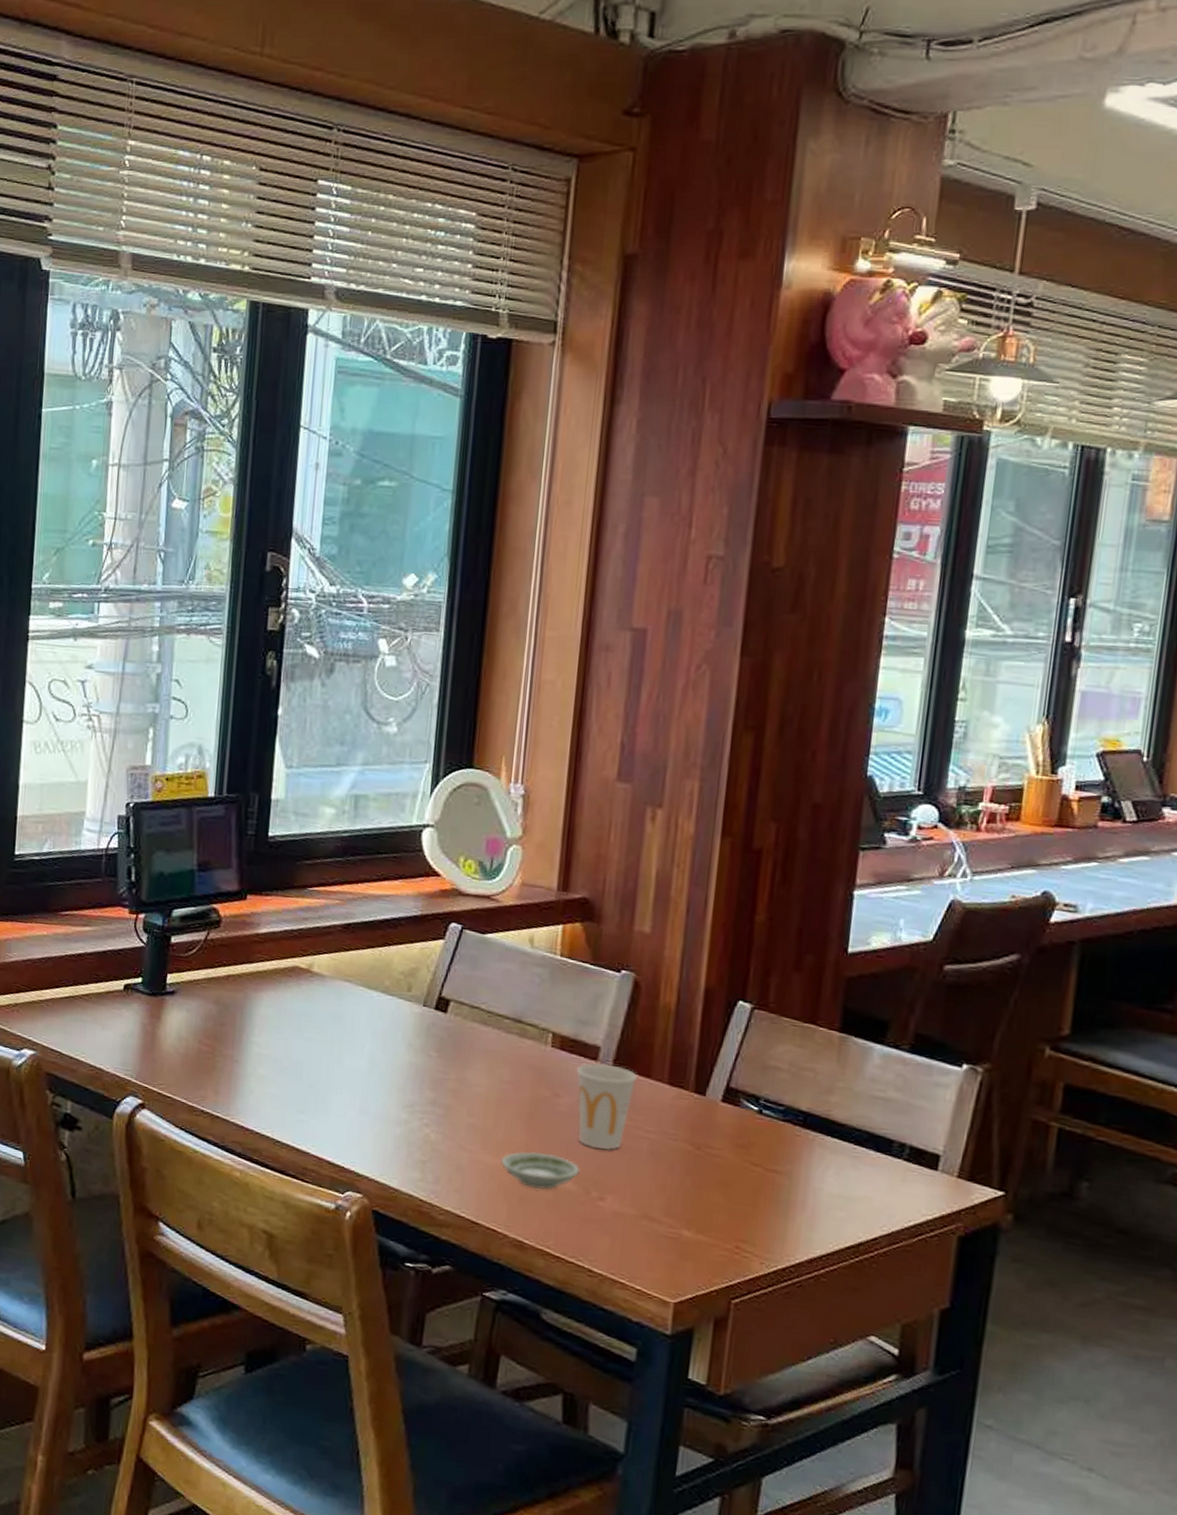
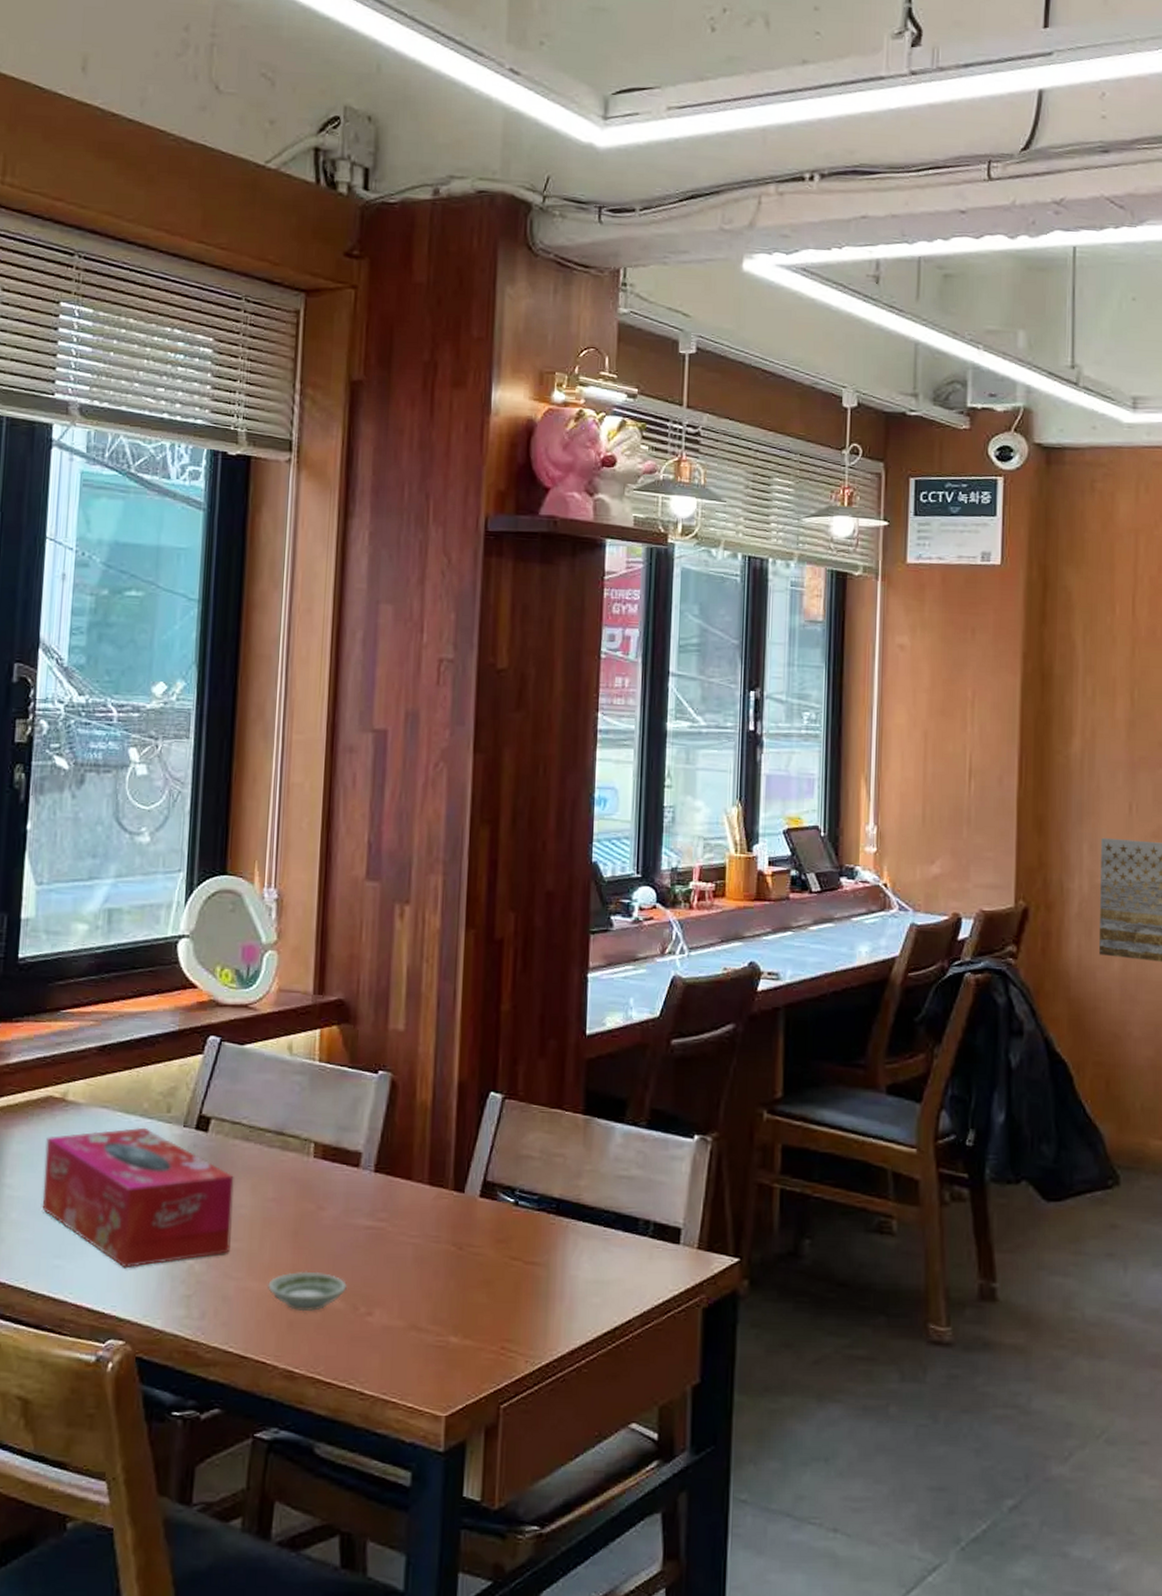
tissue box: none [287,1002,471,1130] -> present [42,1127,234,1267]
cup: present [577,1062,637,1151] -> none [340,1169,399,1261]

